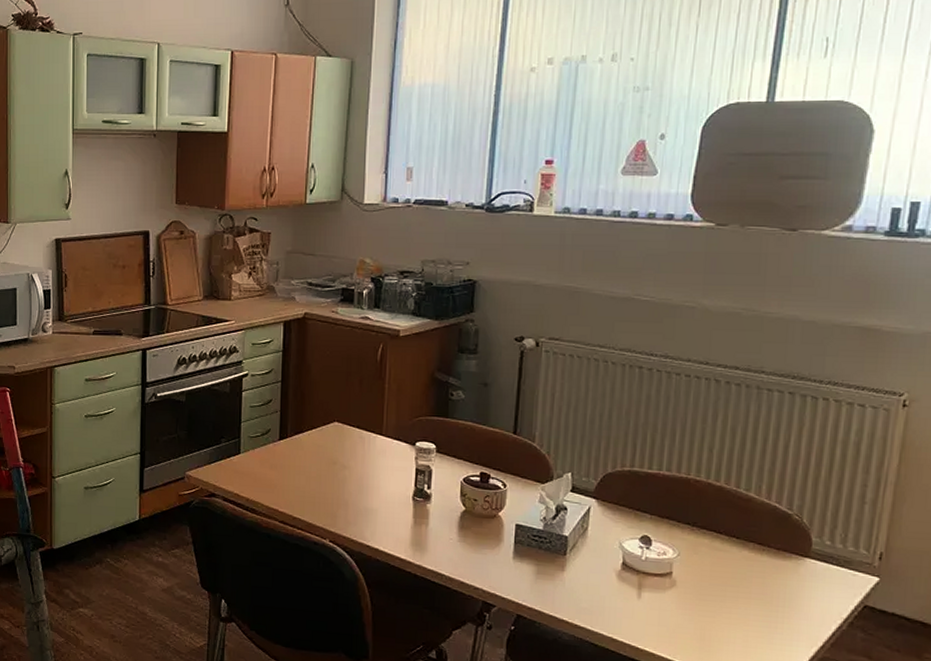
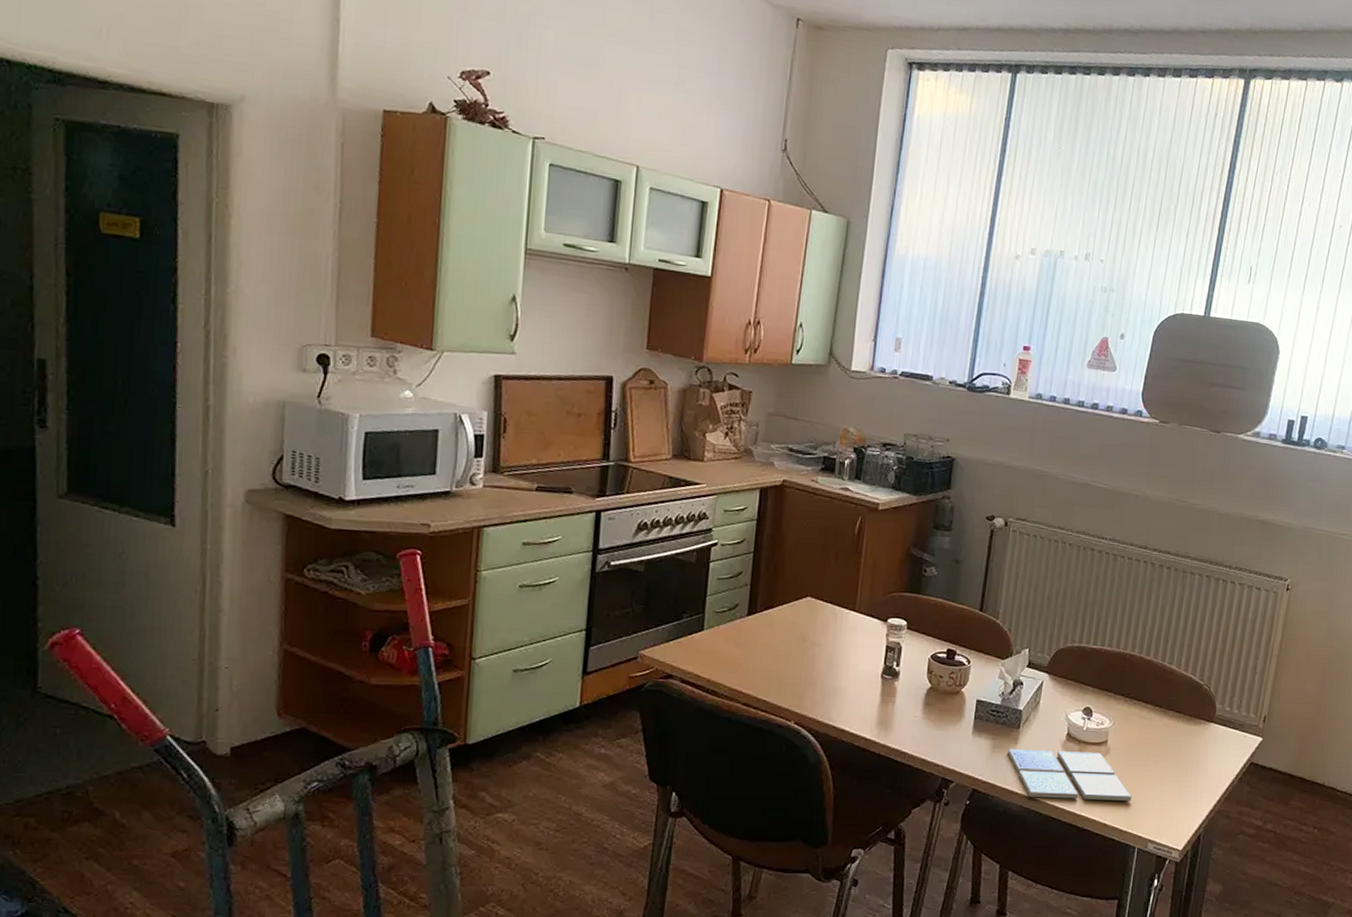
drink coaster: none [554,576,707,639] -> present [1008,749,1132,801]

